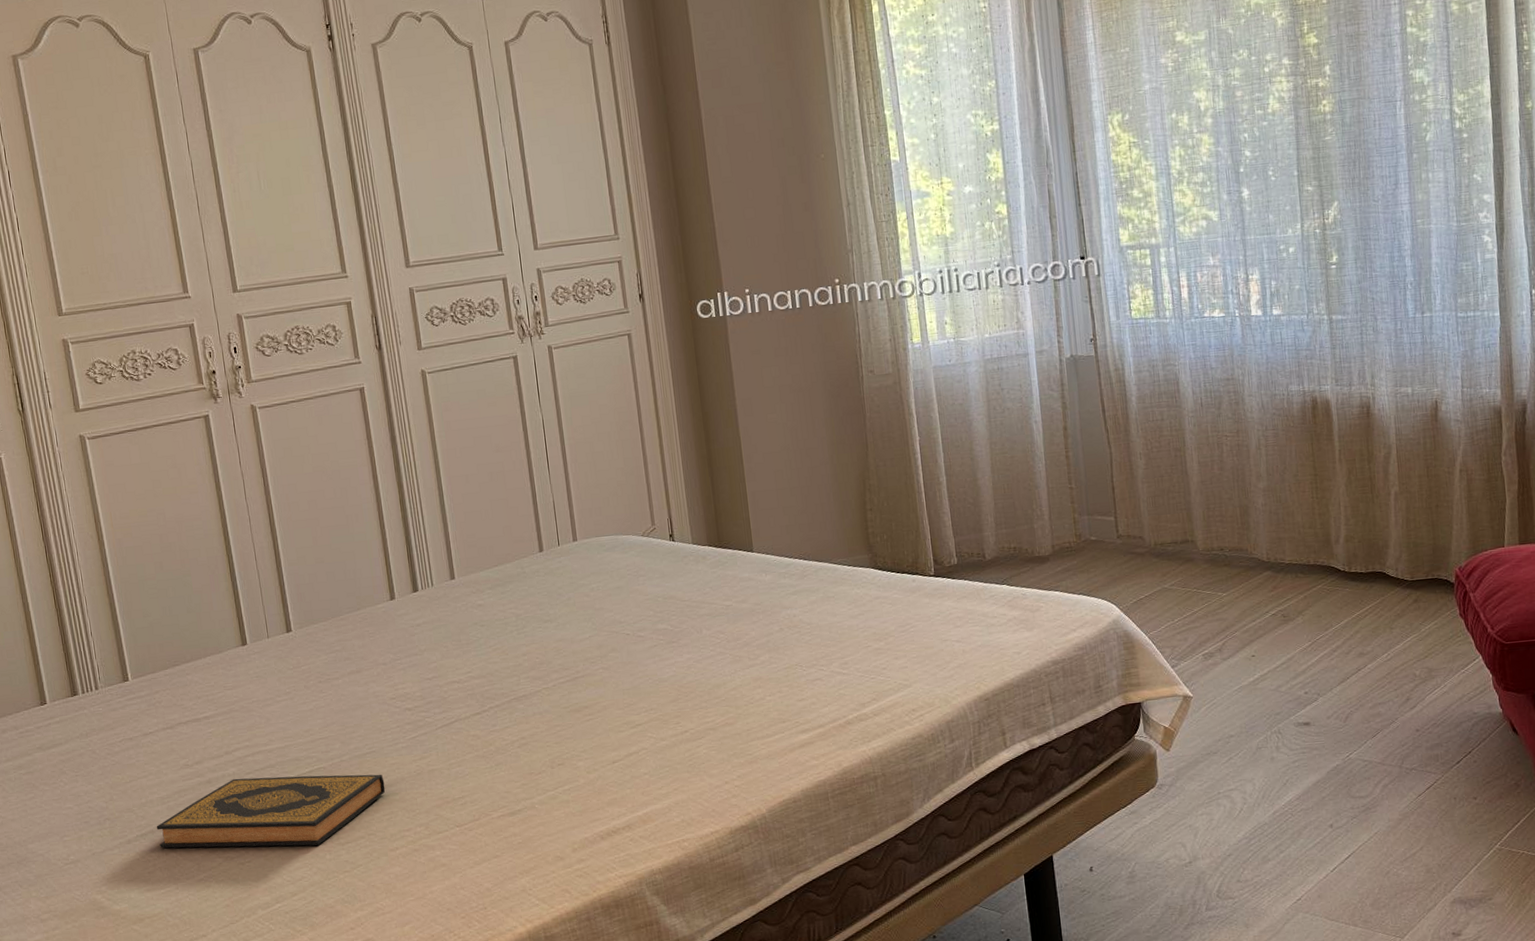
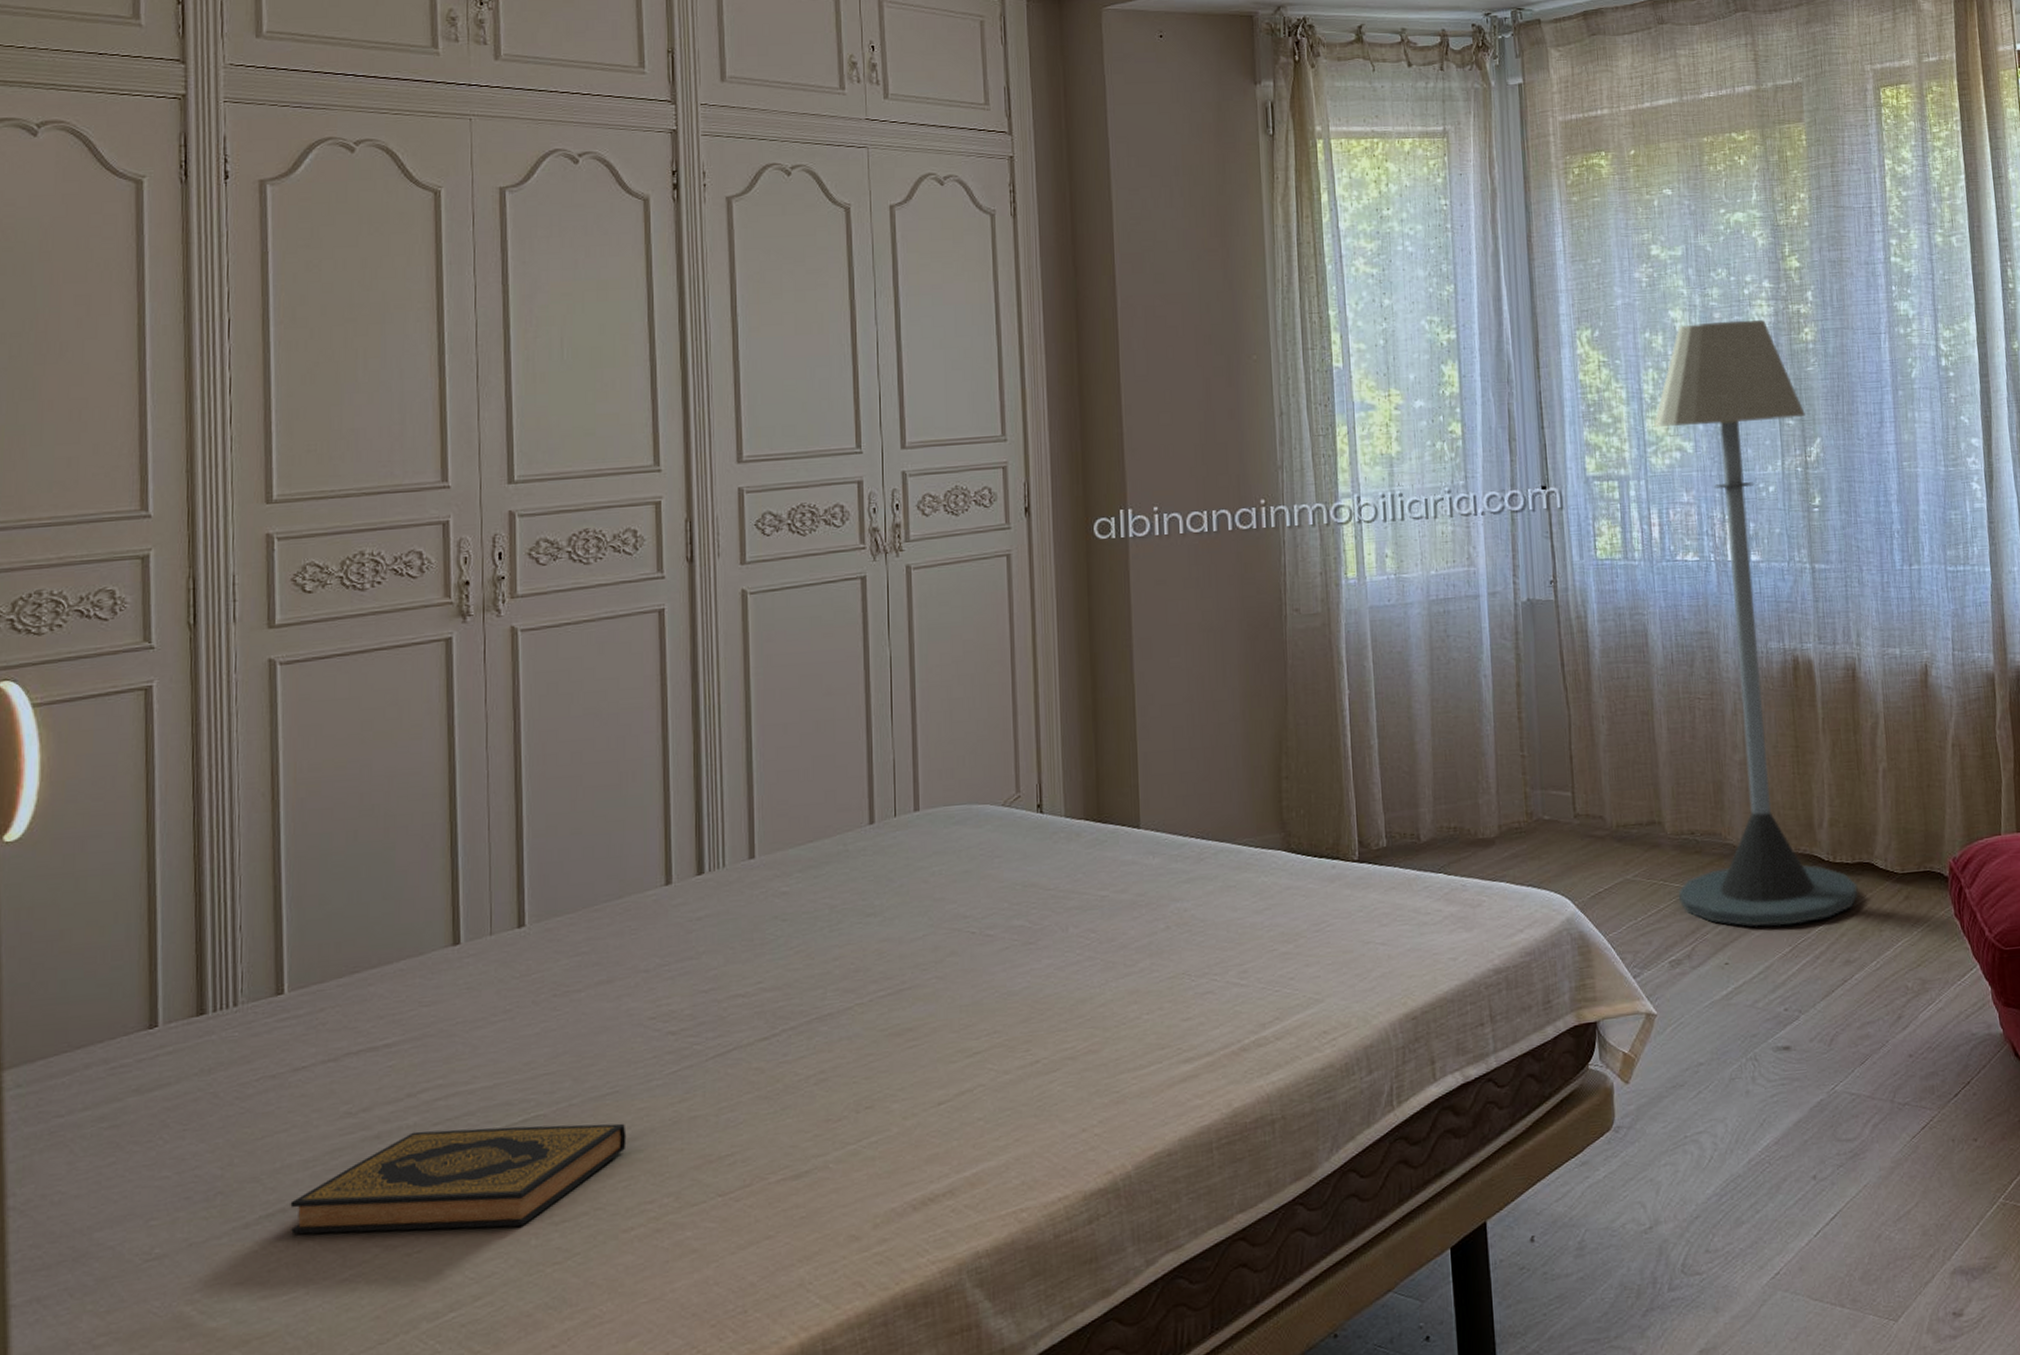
floor lamp: none [1181,94,1371,626] -> present [1654,319,1858,927]

